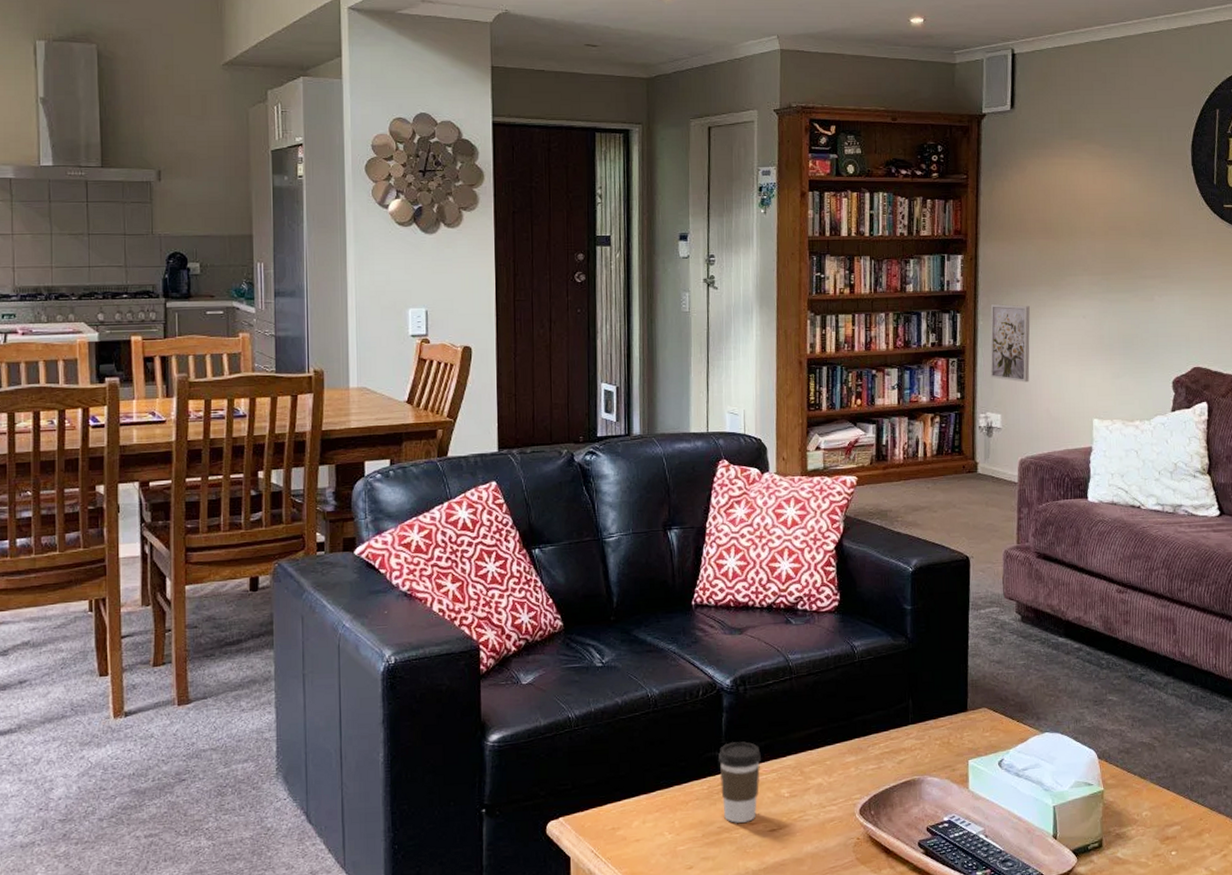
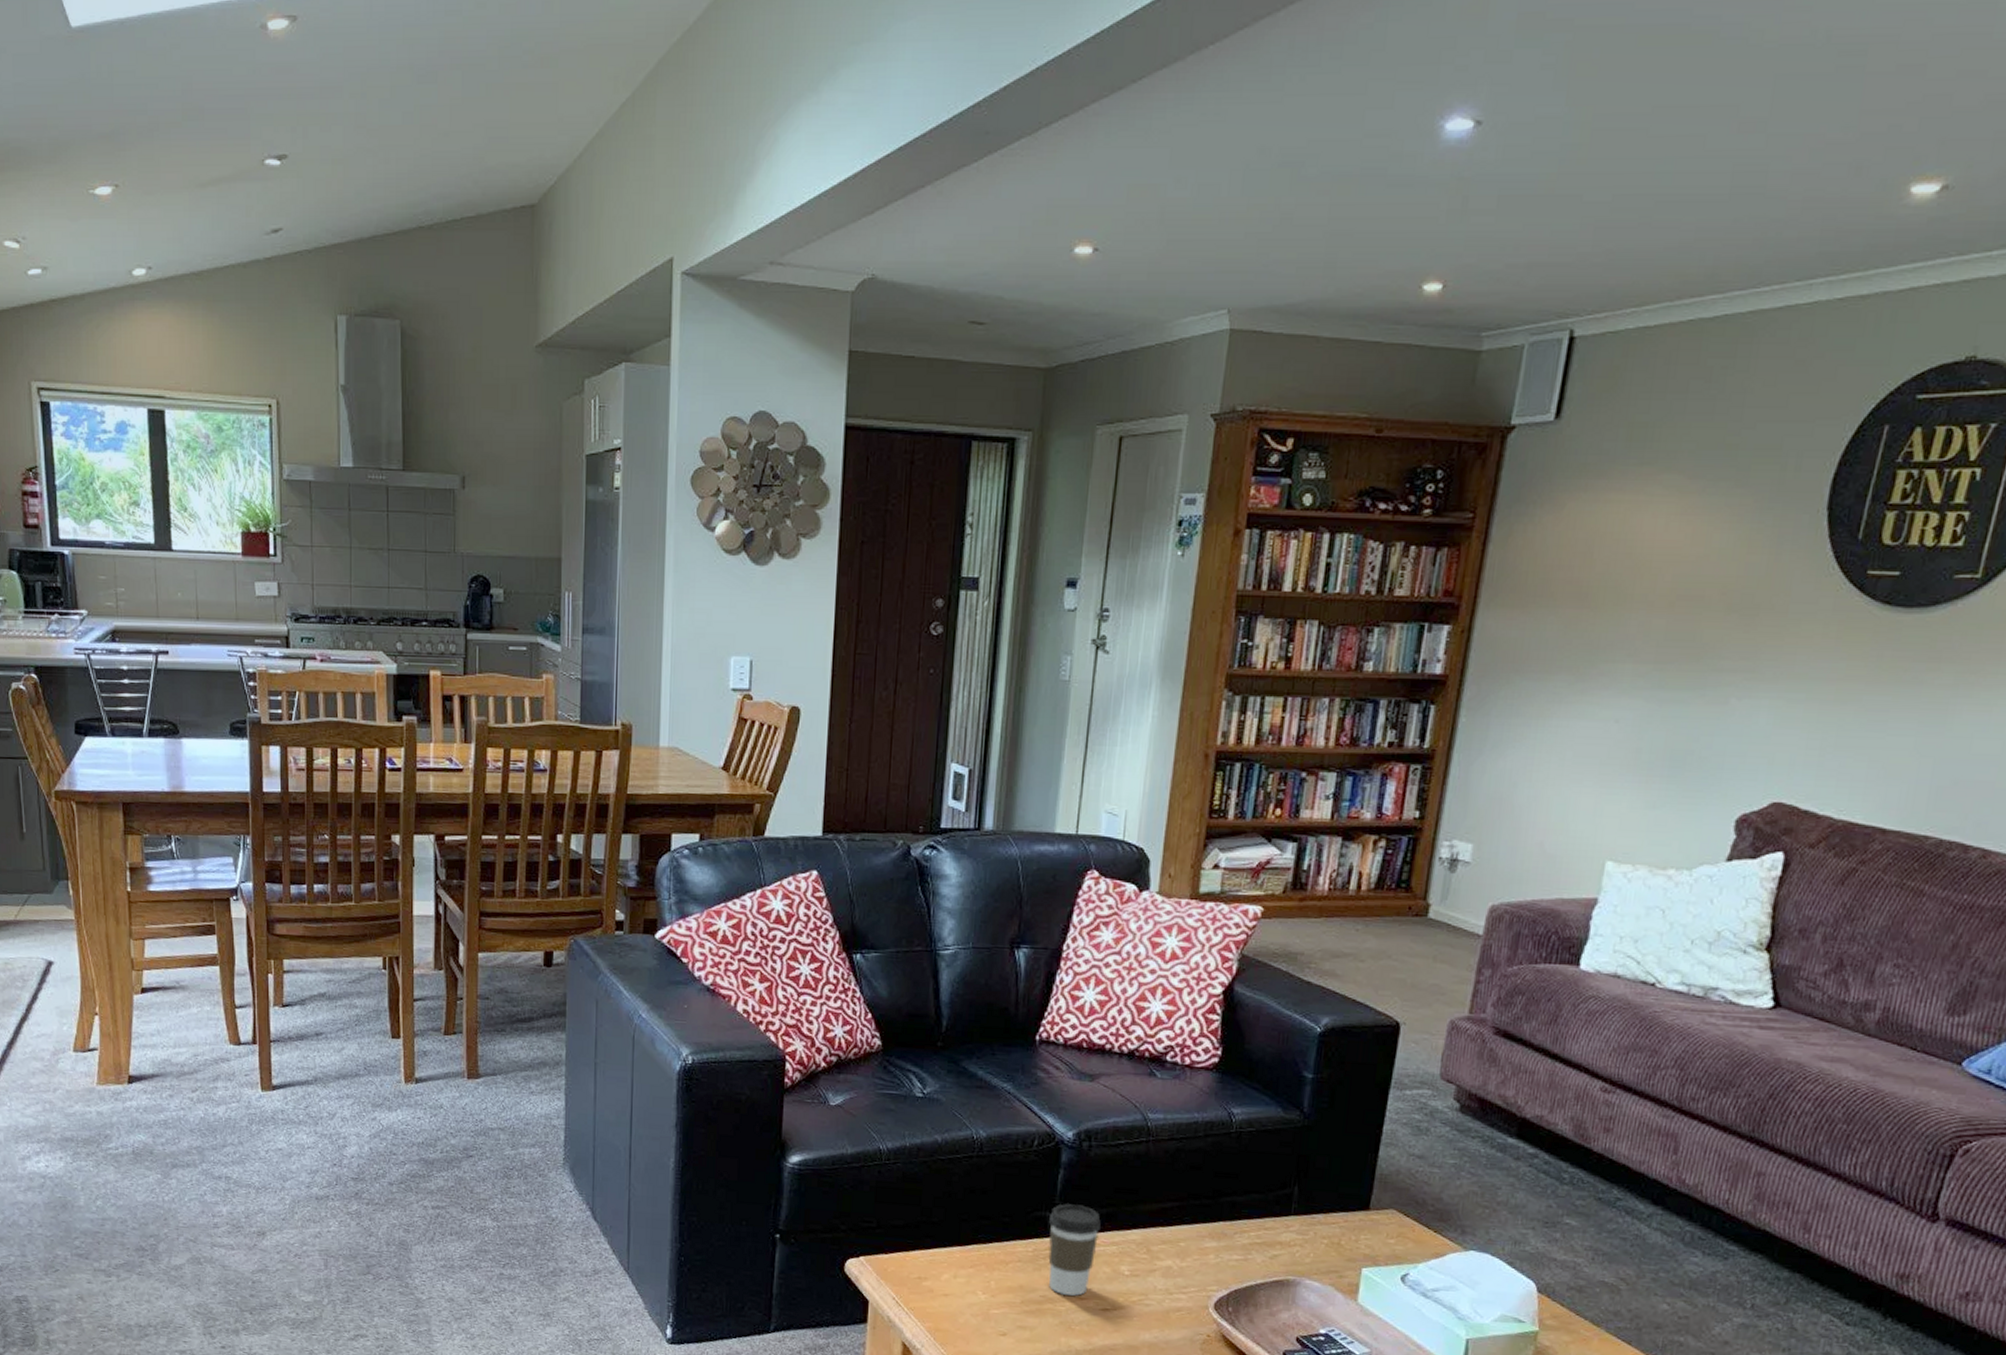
wall art: present [990,304,1030,383] -> none [1464,696,1538,805]

